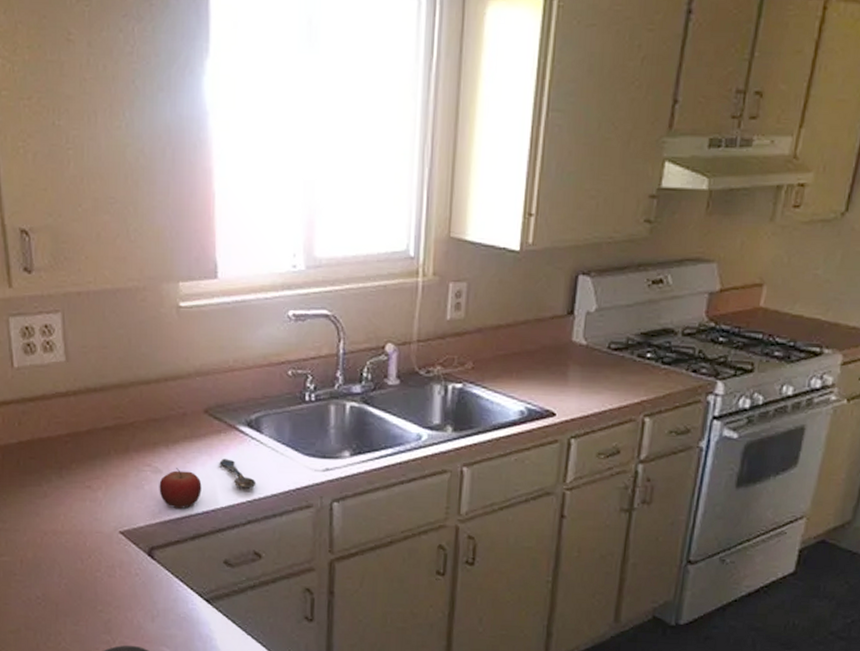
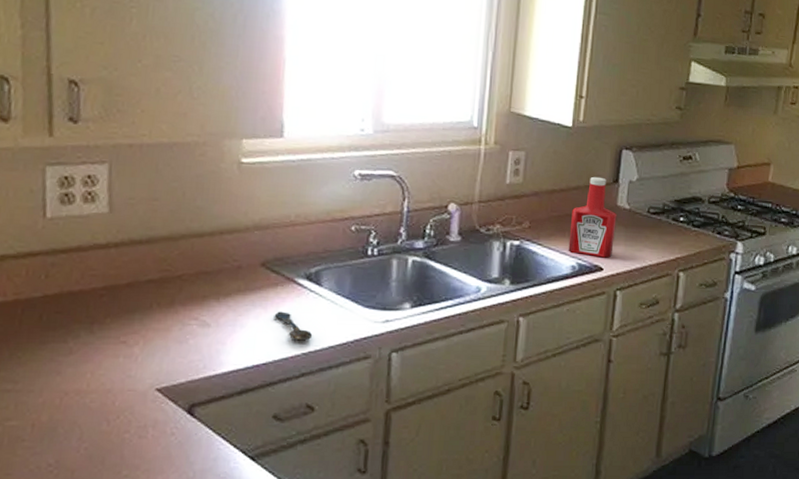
fruit: present [159,468,202,510] -> none [205,321,254,364]
ketchup bottle: none [516,308,572,402] -> present [568,176,617,258]

